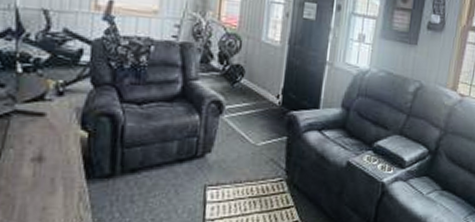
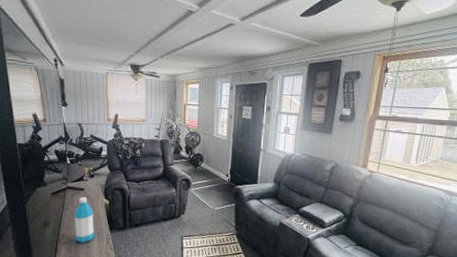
water bottle: none [21,127,59,202] -> present [74,197,95,243]

